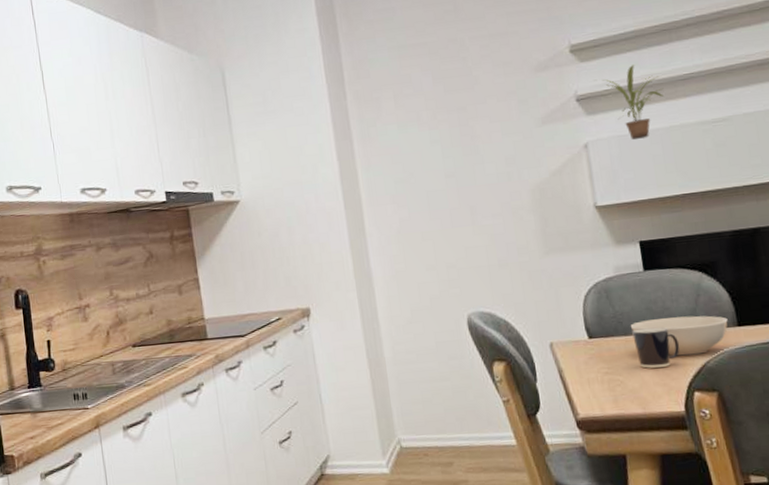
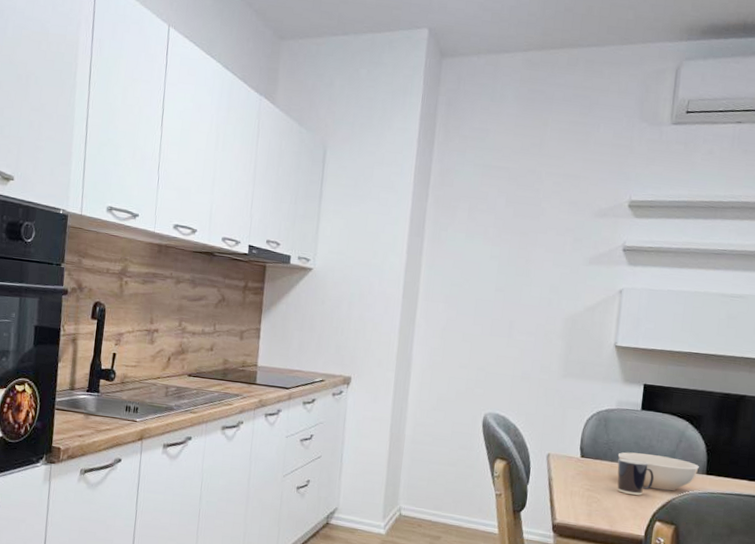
potted plant: present [595,65,664,140] -> none [643,231,699,297]

